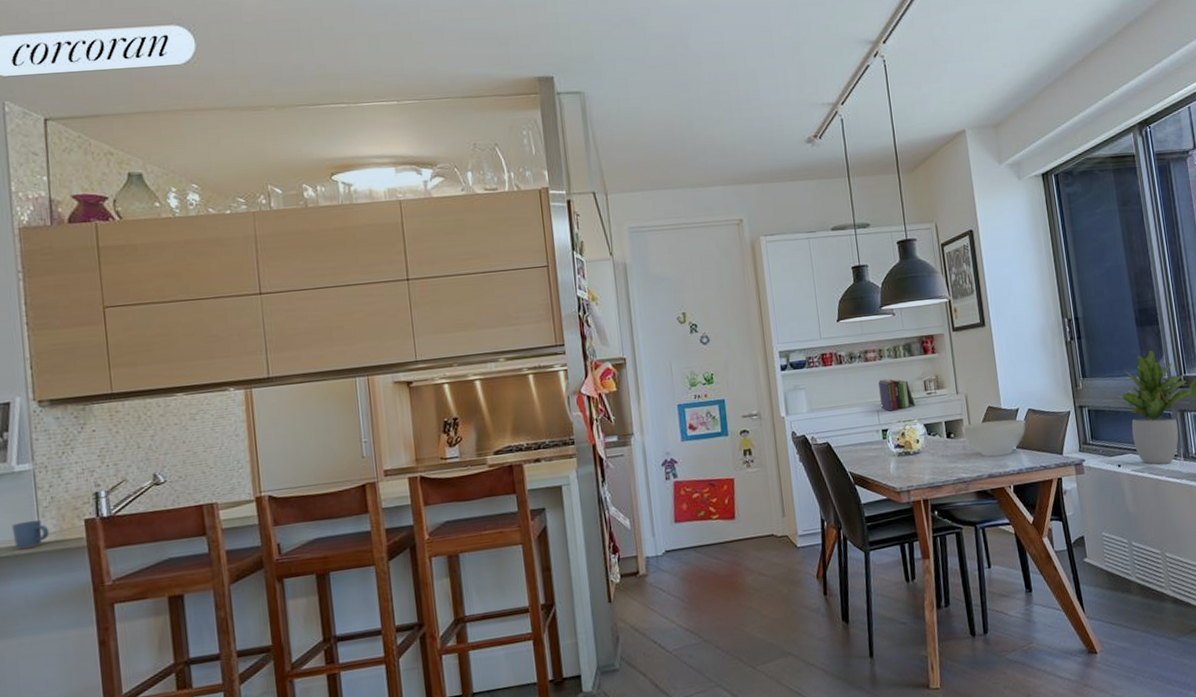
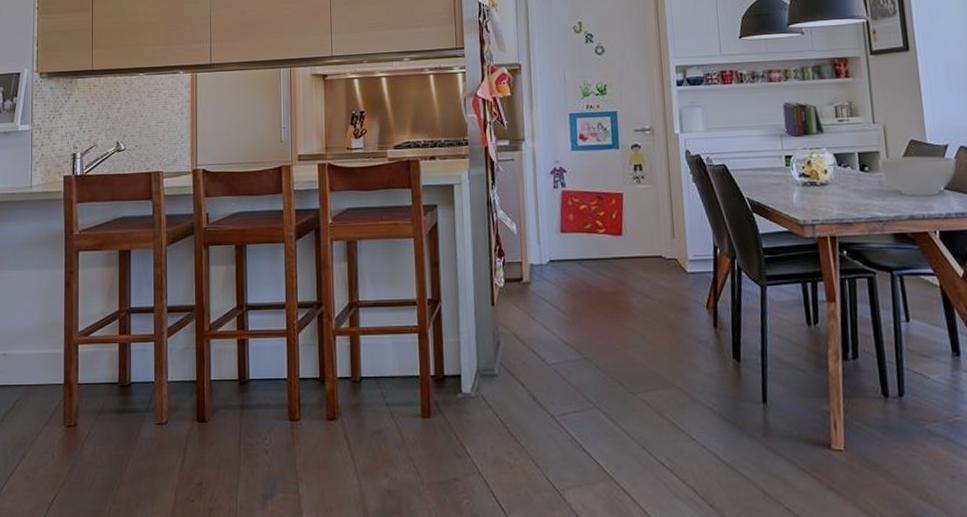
mug: present [12,519,50,550] -> none [12,172,38,197]

